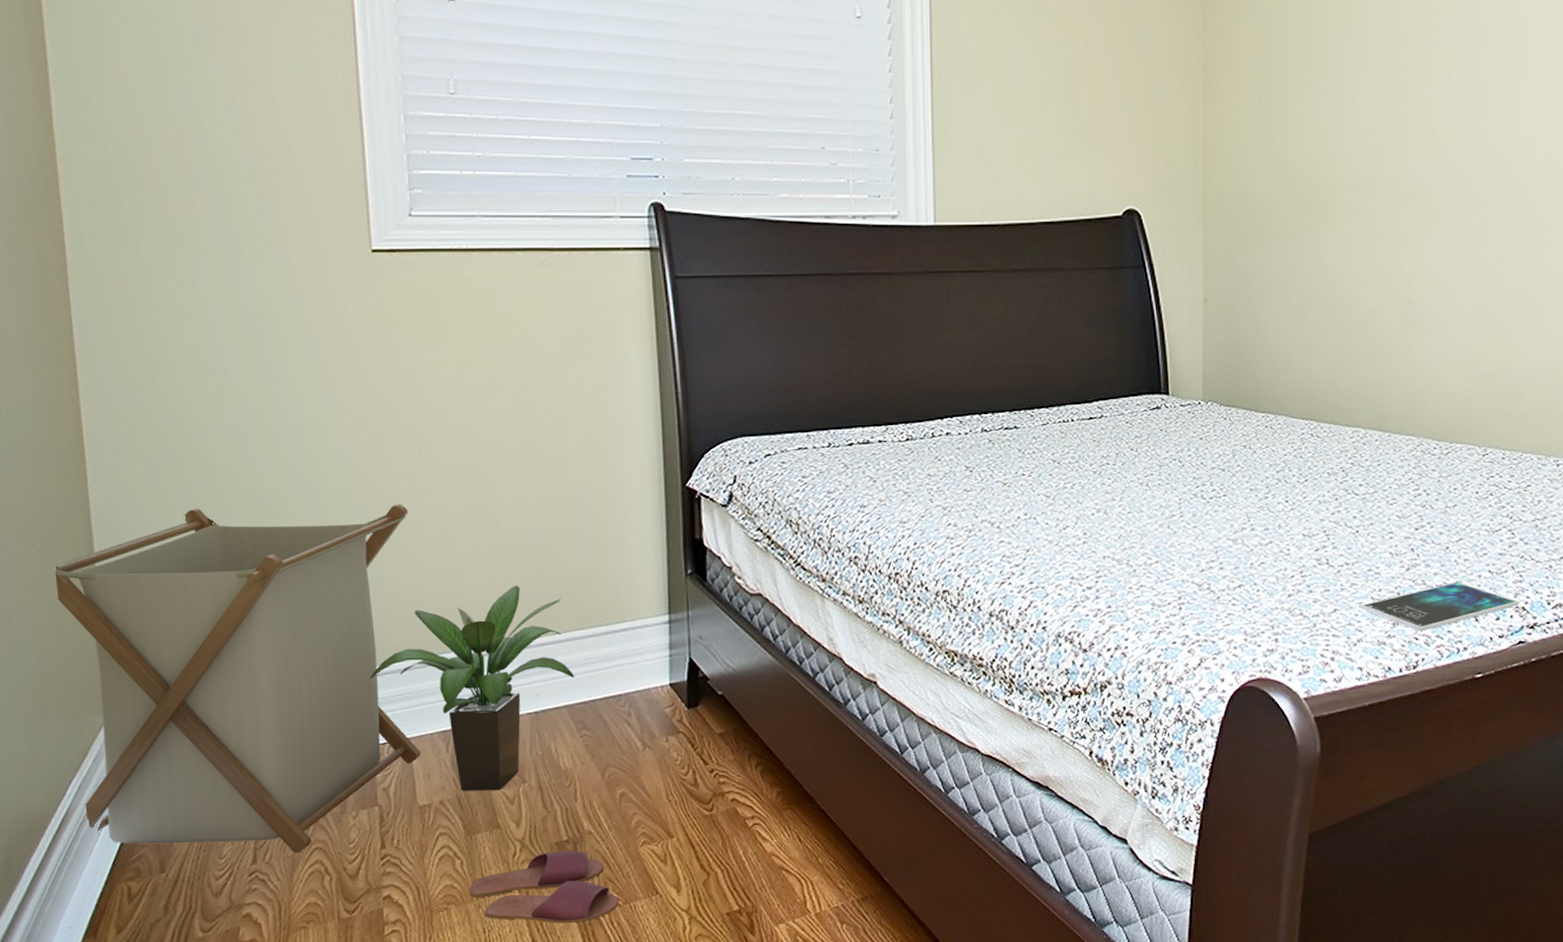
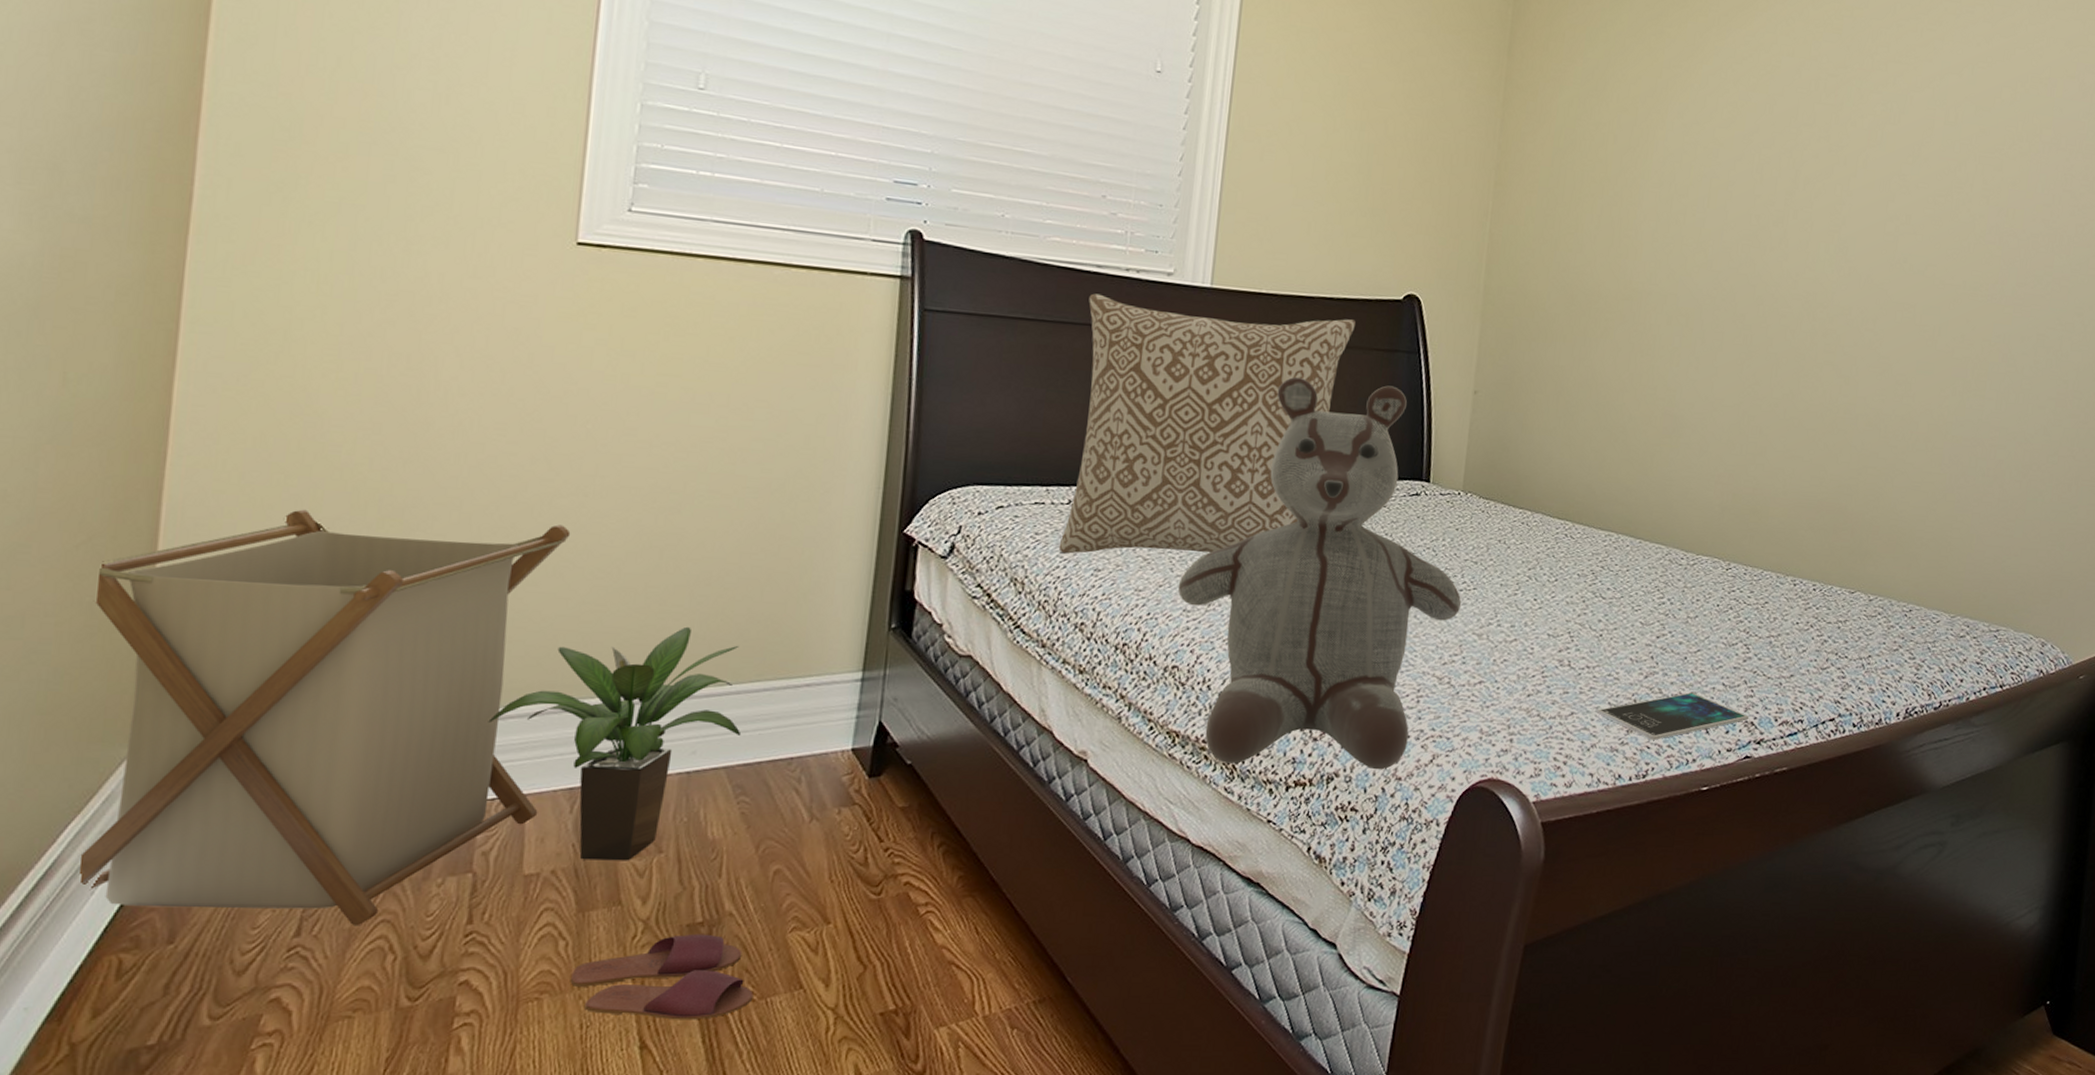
pillow: none [822,241,1078,493] -> present [1058,293,1356,554]
stuffed bear: none [939,303,1213,679] -> present [1178,376,1462,770]

